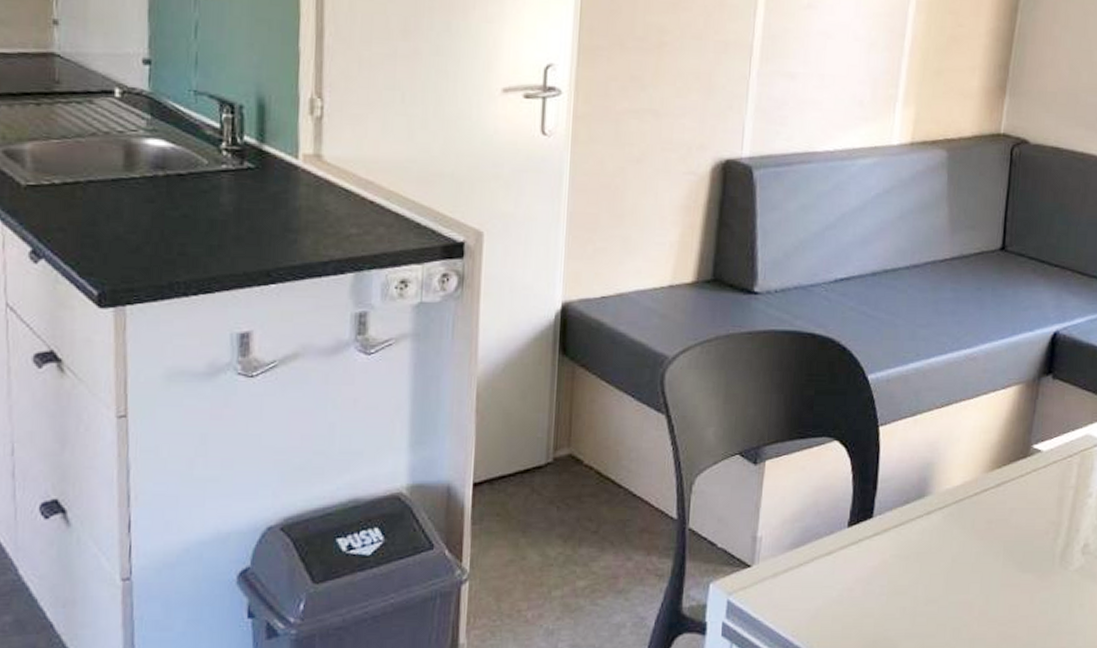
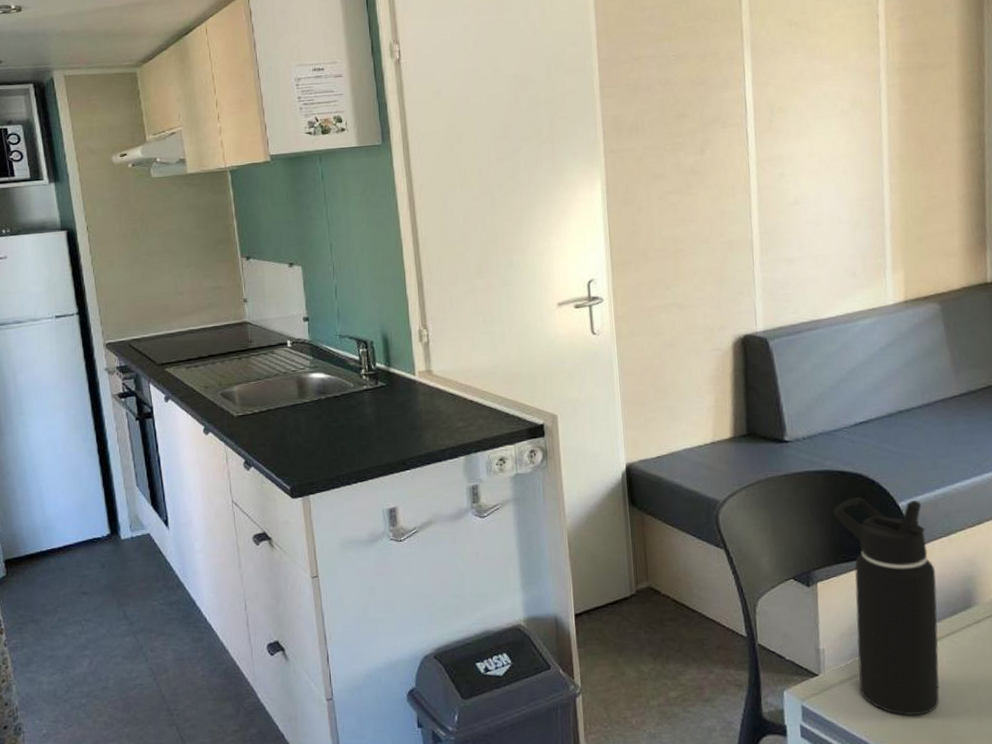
water bottle: none [793,365,895,615] -> present [832,497,940,716]

